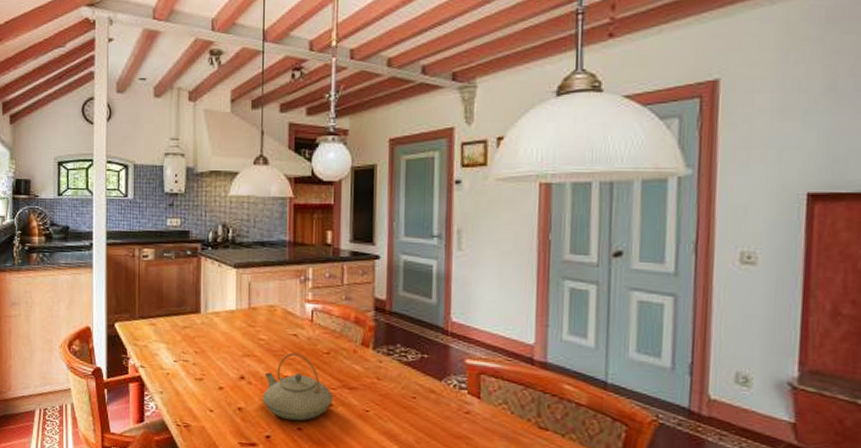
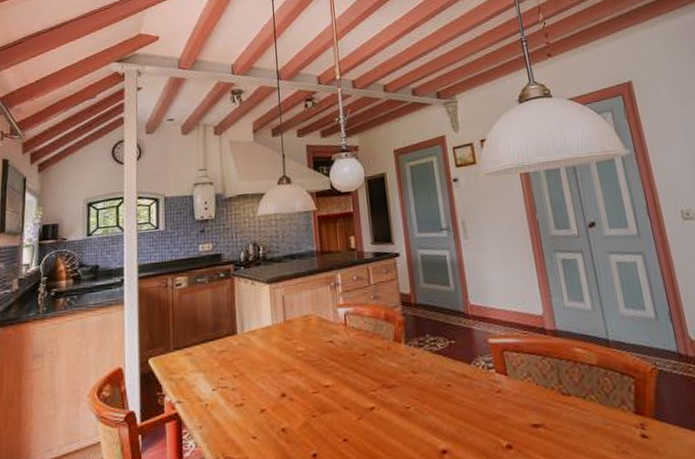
teapot: present [262,353,333,421] -> none [305,359,375,433]

